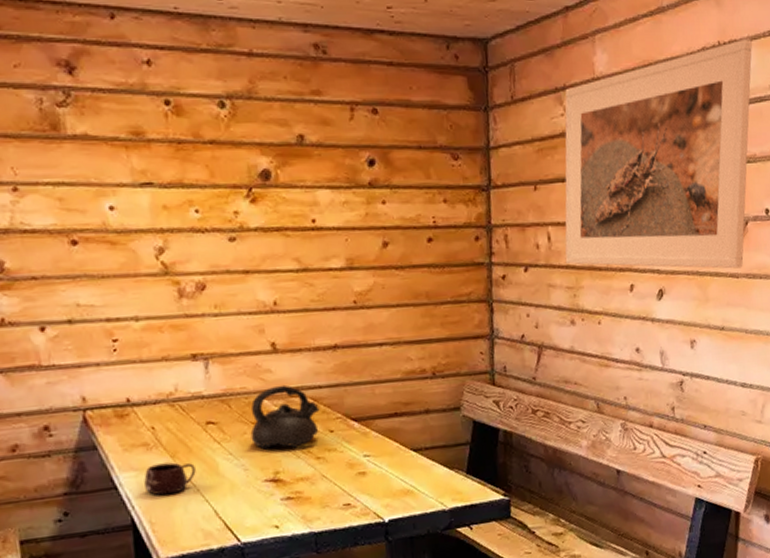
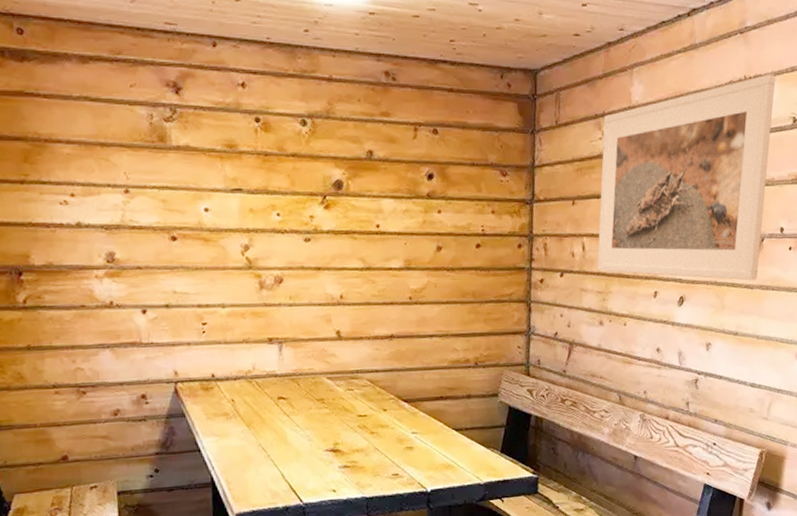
mug: present [144,462,196,496] -> none [223,431,267,459]
teapot: present [250,384,320,450] -> none [315,368,376,424]

